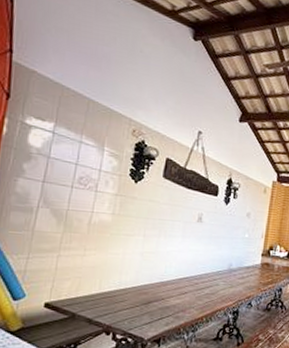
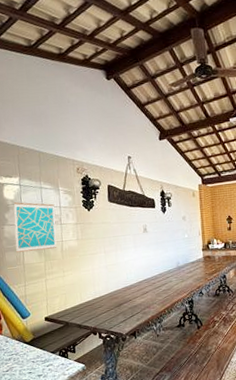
wall art: none [27,152,94,219] -> present [14,202,57,253]

